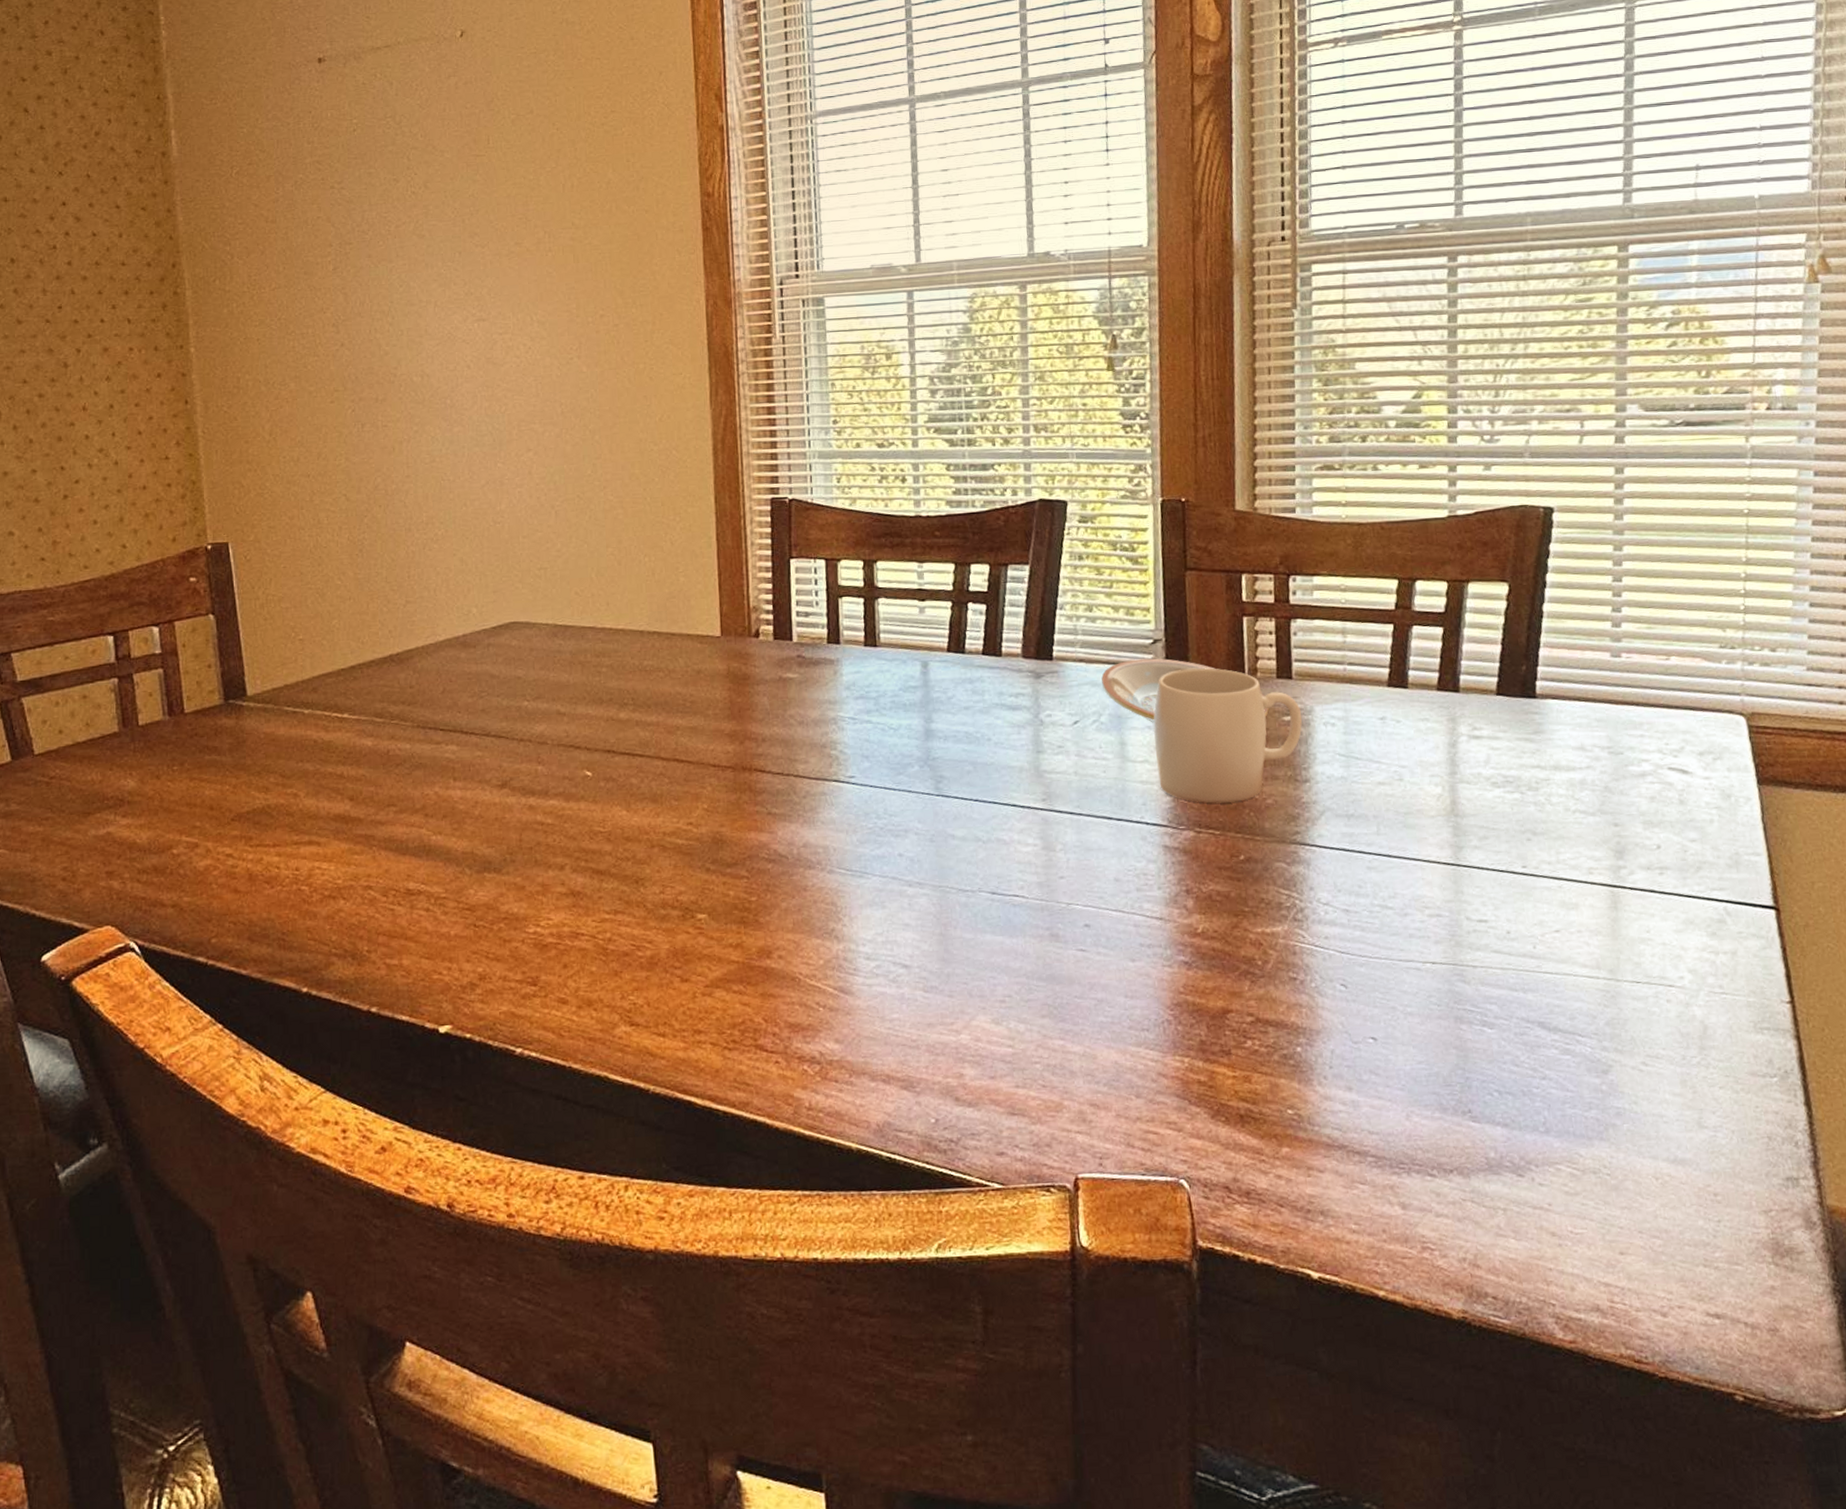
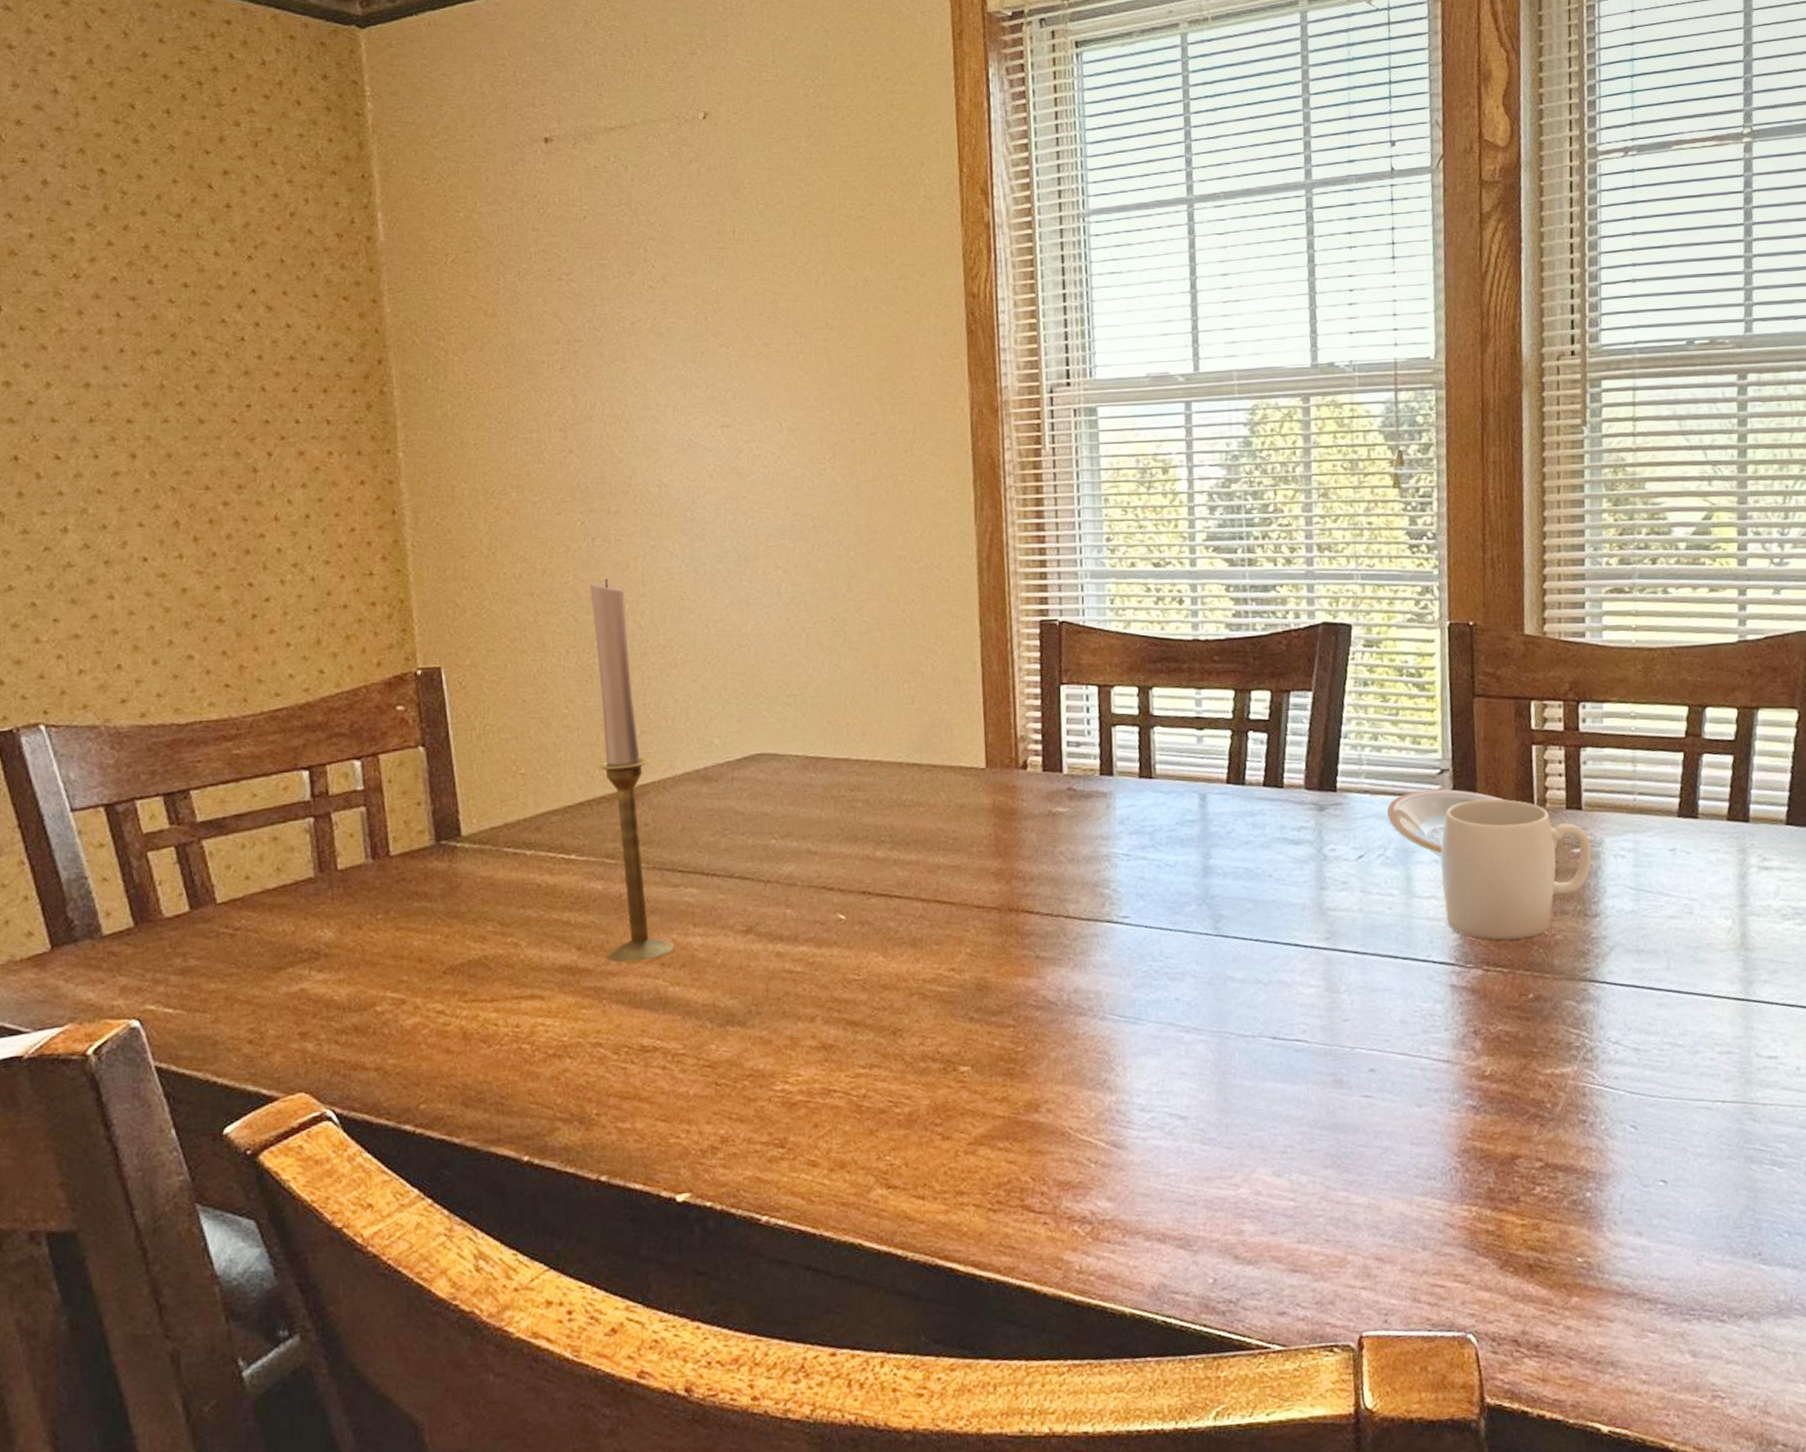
candlestick: none [360,461,437,813] -> present [590,578,675,963]

